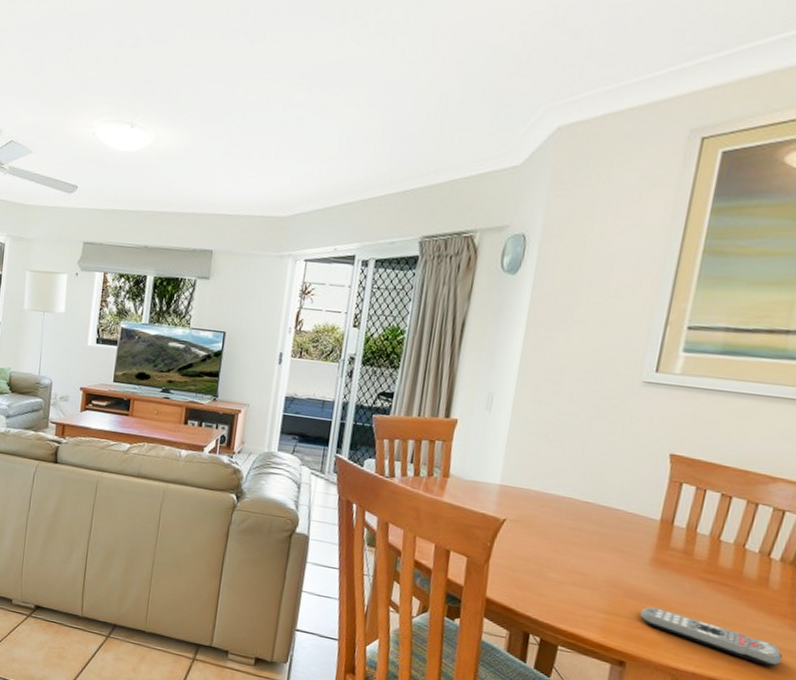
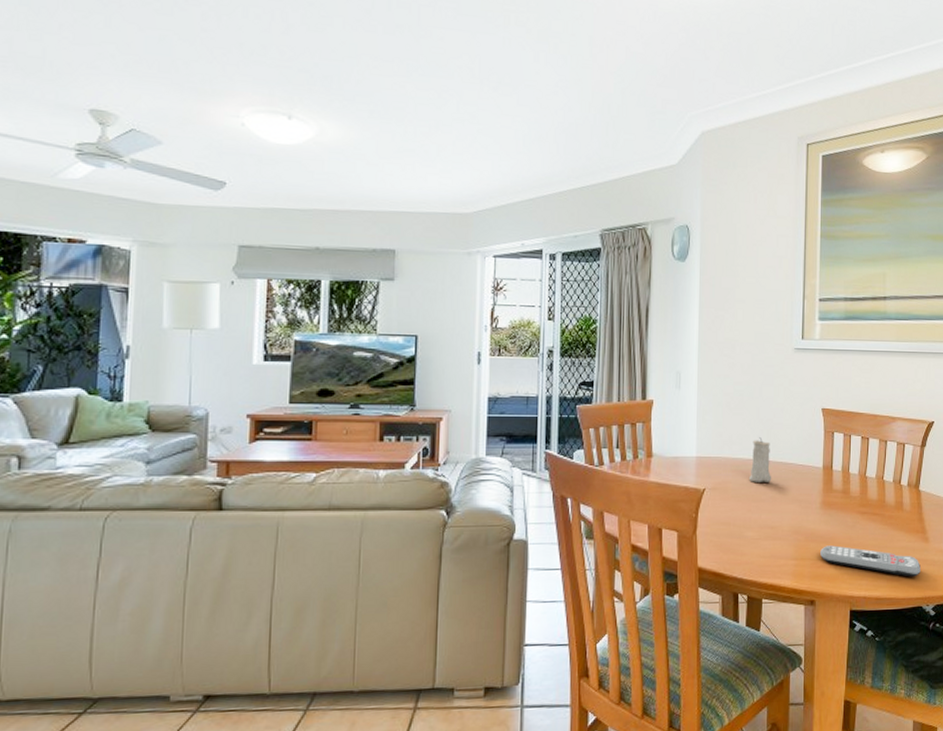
candle: none [560,475,594,526] -> present [748,437,772,482]

